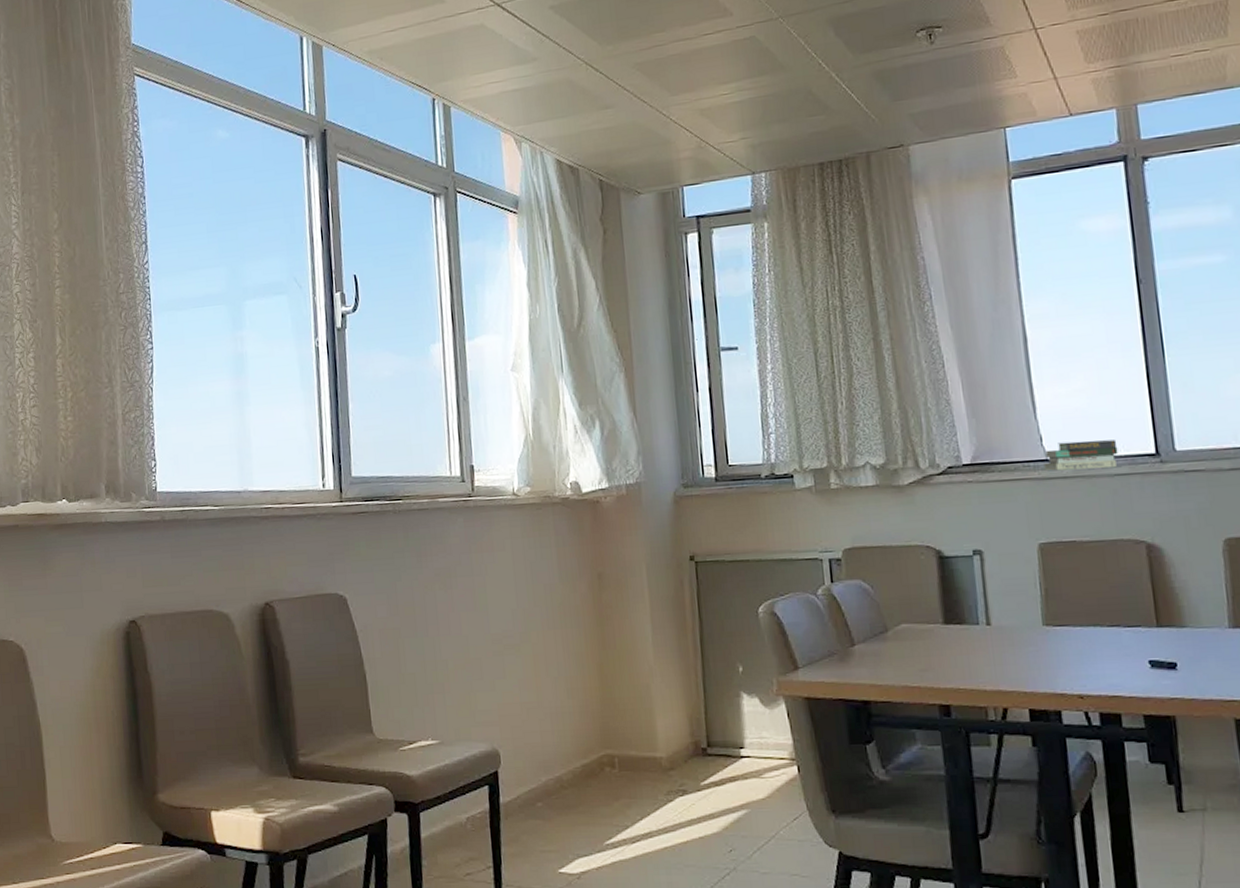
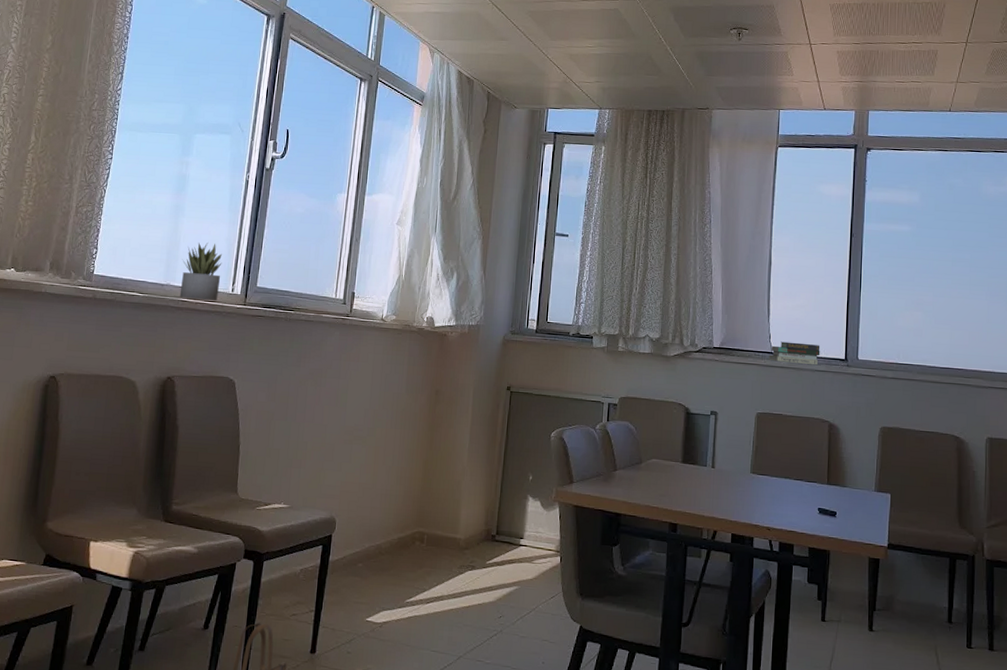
succulent plant: none [258,431,308,505] -> present [179,242,222,301]

